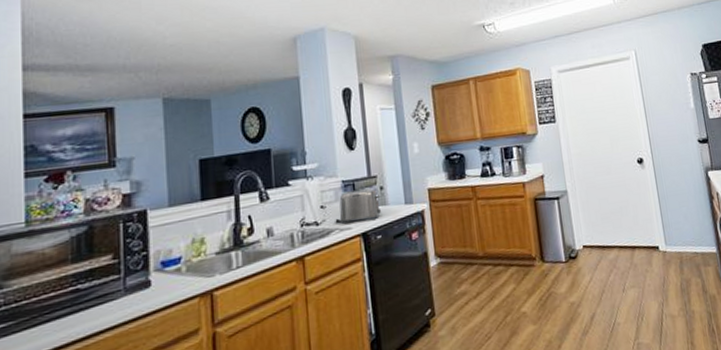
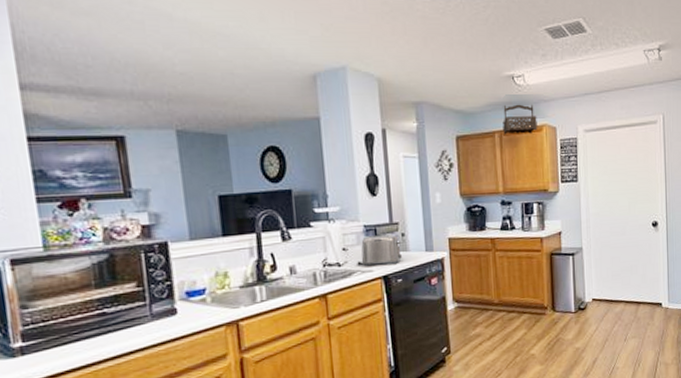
decorative basket: none [476,49,511,81] -> present [503,104,538,135]

